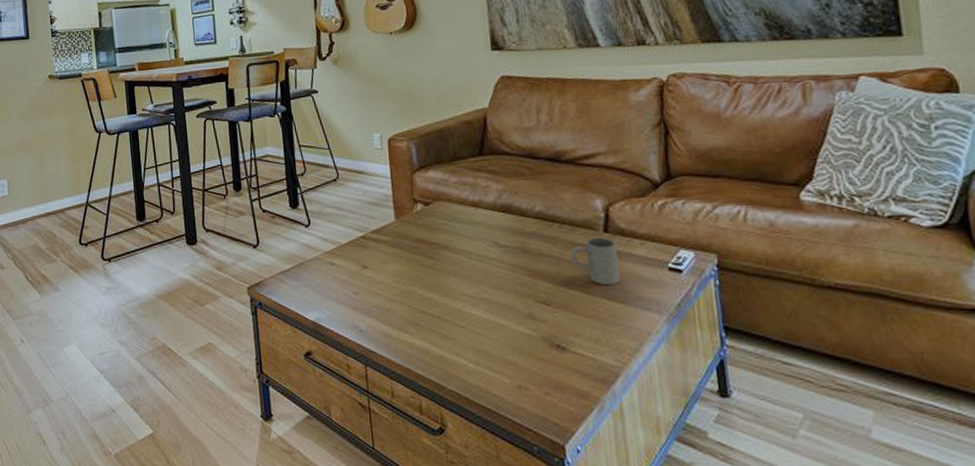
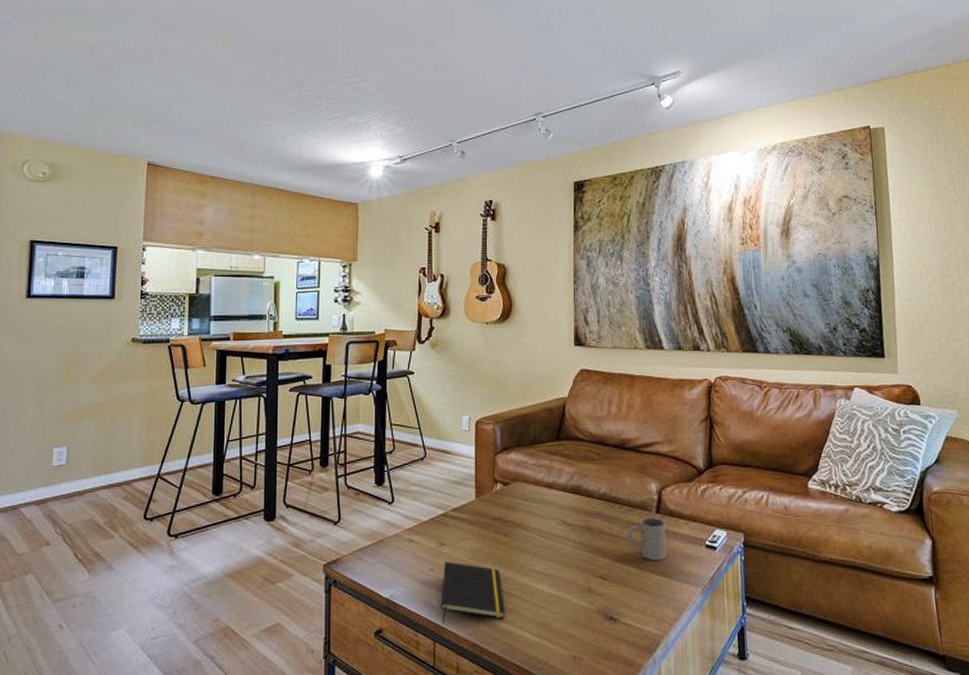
notepad: none [368,285,438,347] -> present [440,561,505,623]

